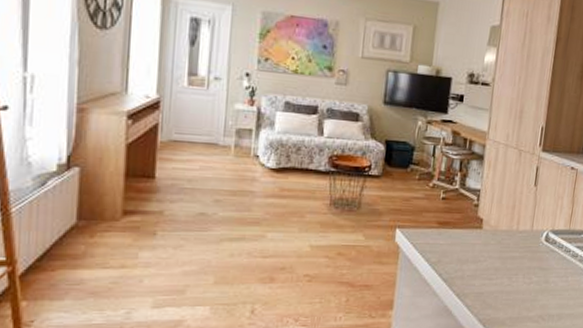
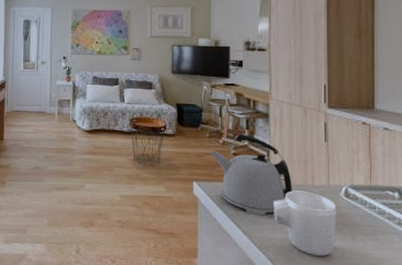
kettle: none [419,175,498,262] -> present [211,133,293,215]
mug: none [475,236,537,300] -> present [272,190,337,257]

